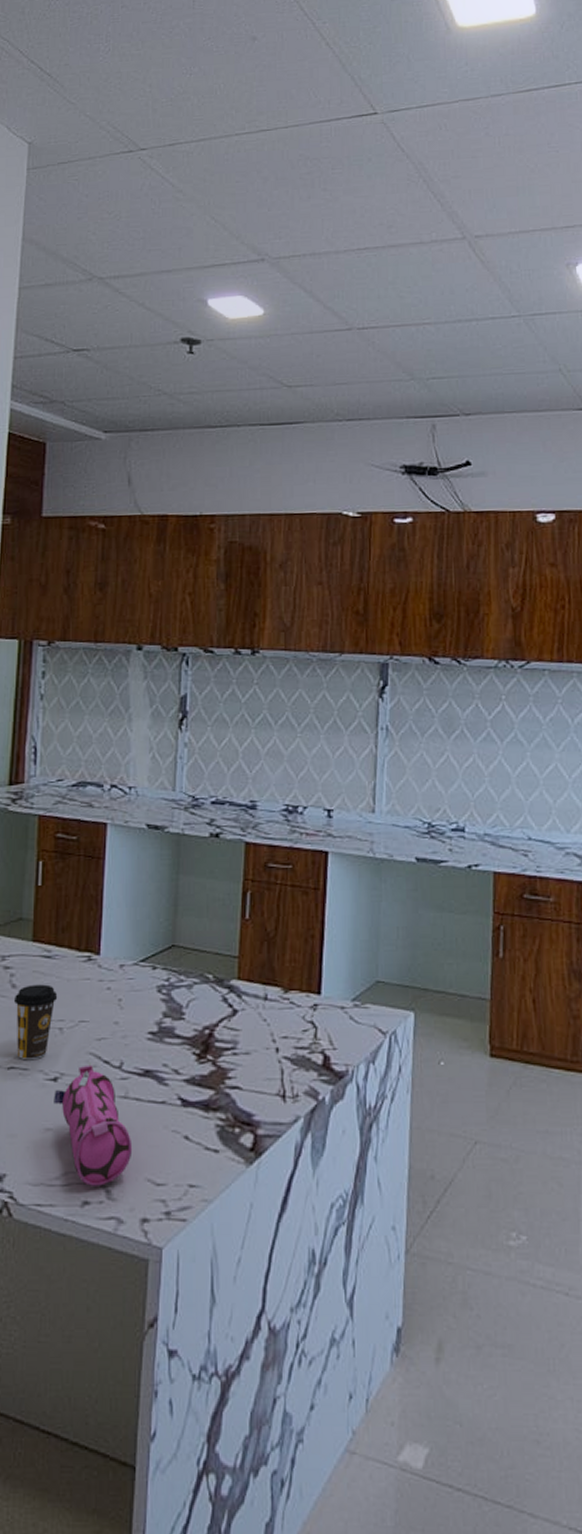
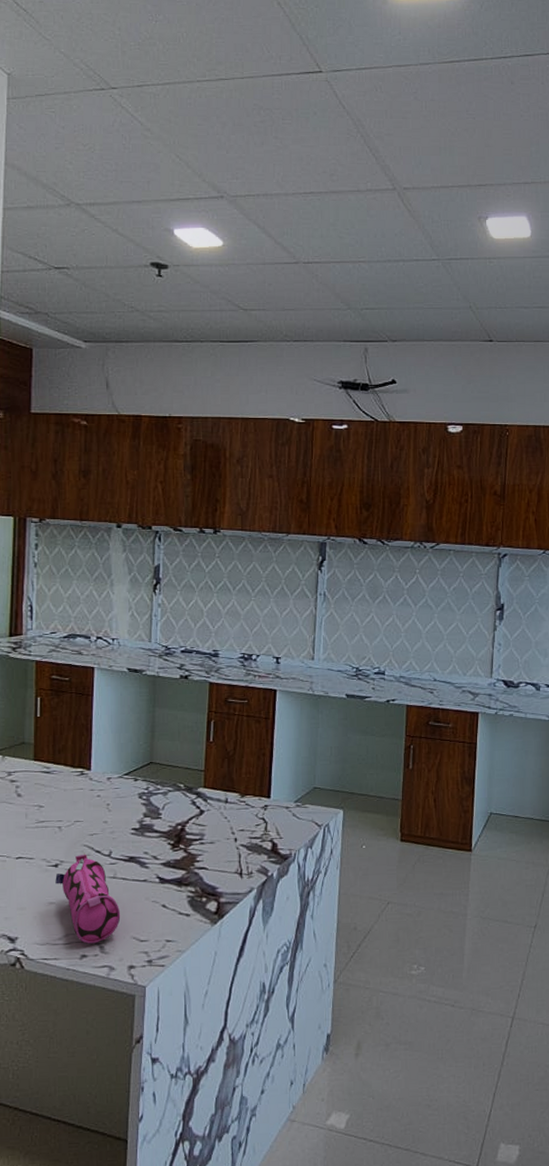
coffee cup: present [13,984,58,1061] -> none [19,793,57,852]

